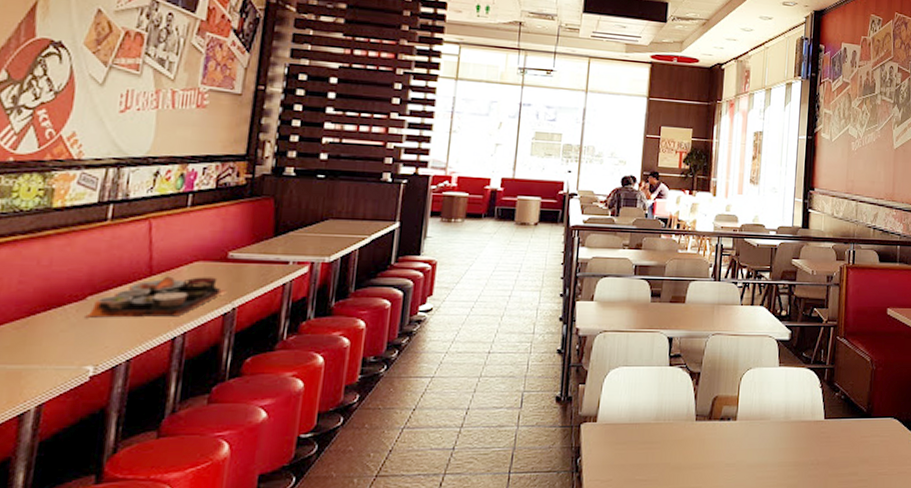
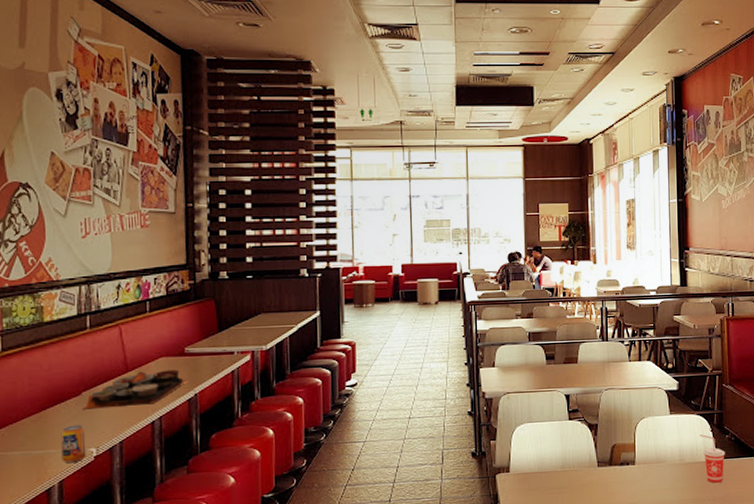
pop: none [45,336,84,384] -> present [60,425,87,464]
beverage cup: none [808,391,833,445] -> present [700,435,725,483]

